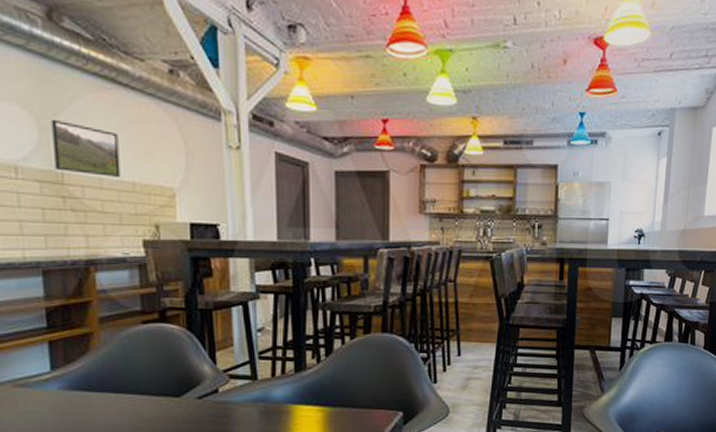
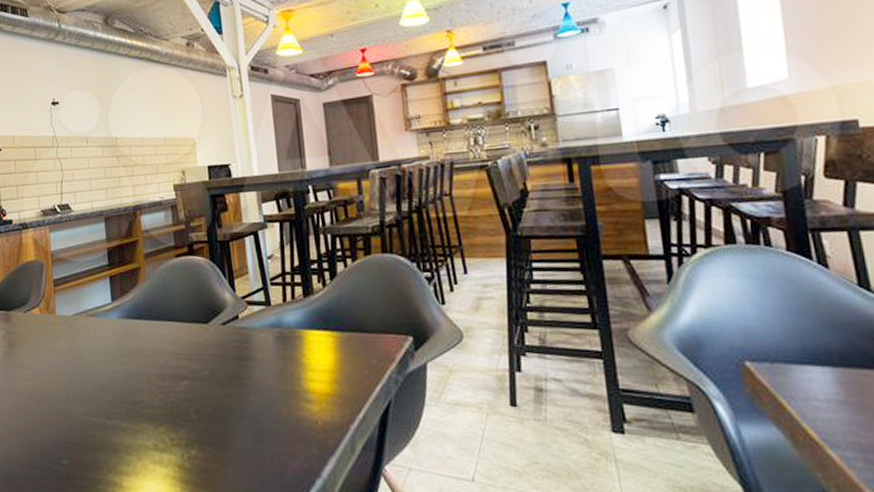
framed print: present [51,119,121,177] -> none [108,97,156,137]

